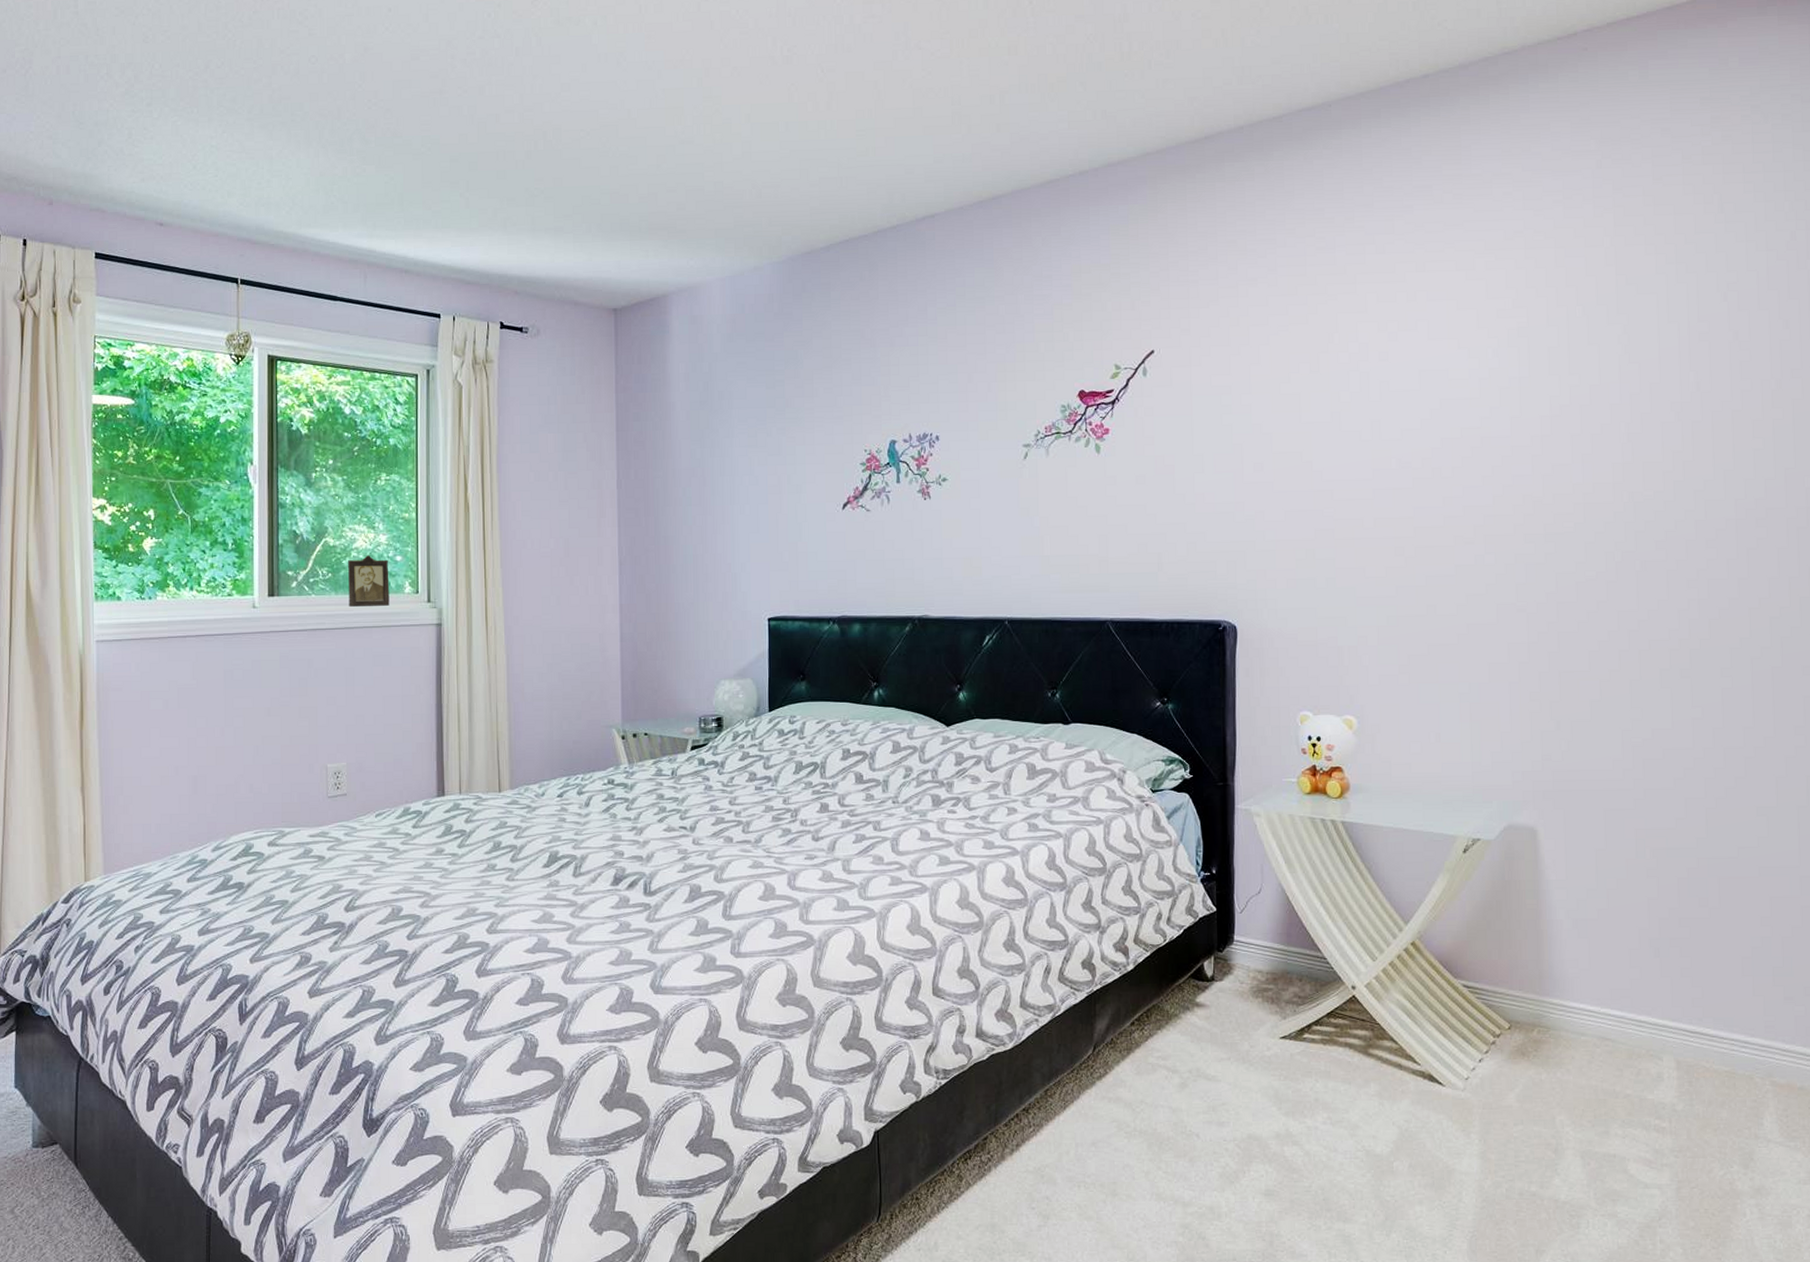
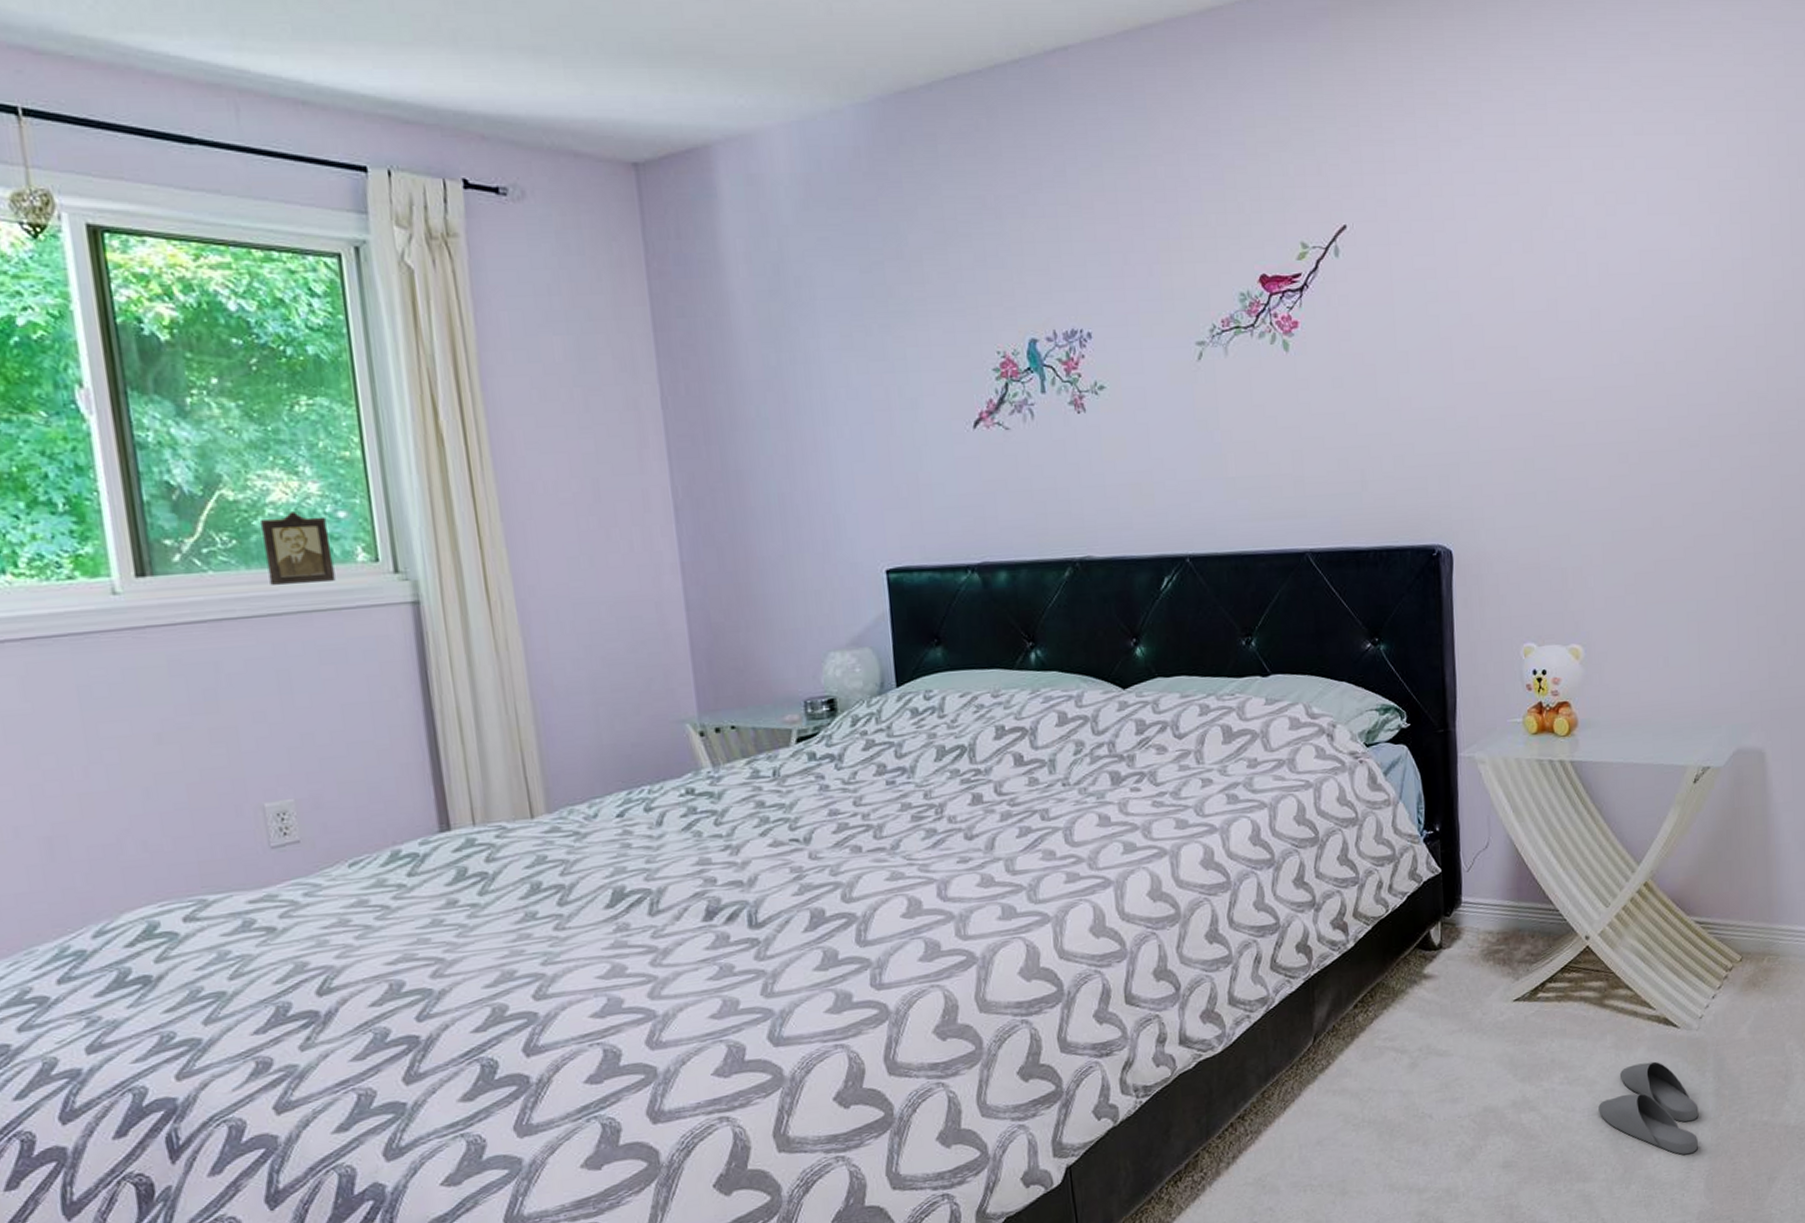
slippers: none [1361,1115,1463,1213] -> present [1598,1061,1699,1156]

